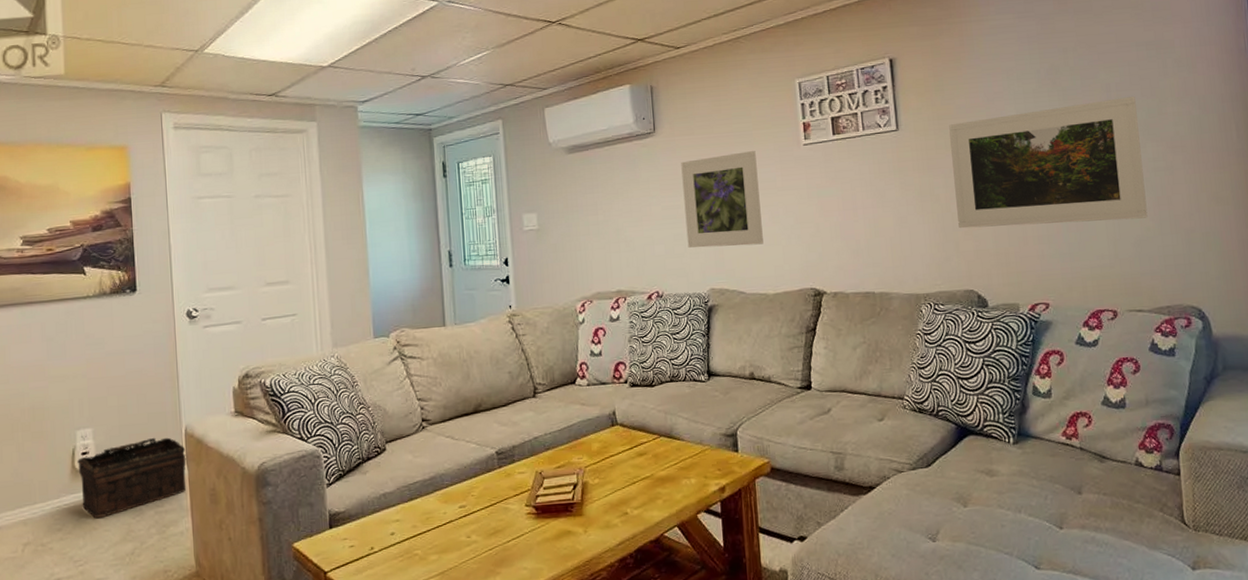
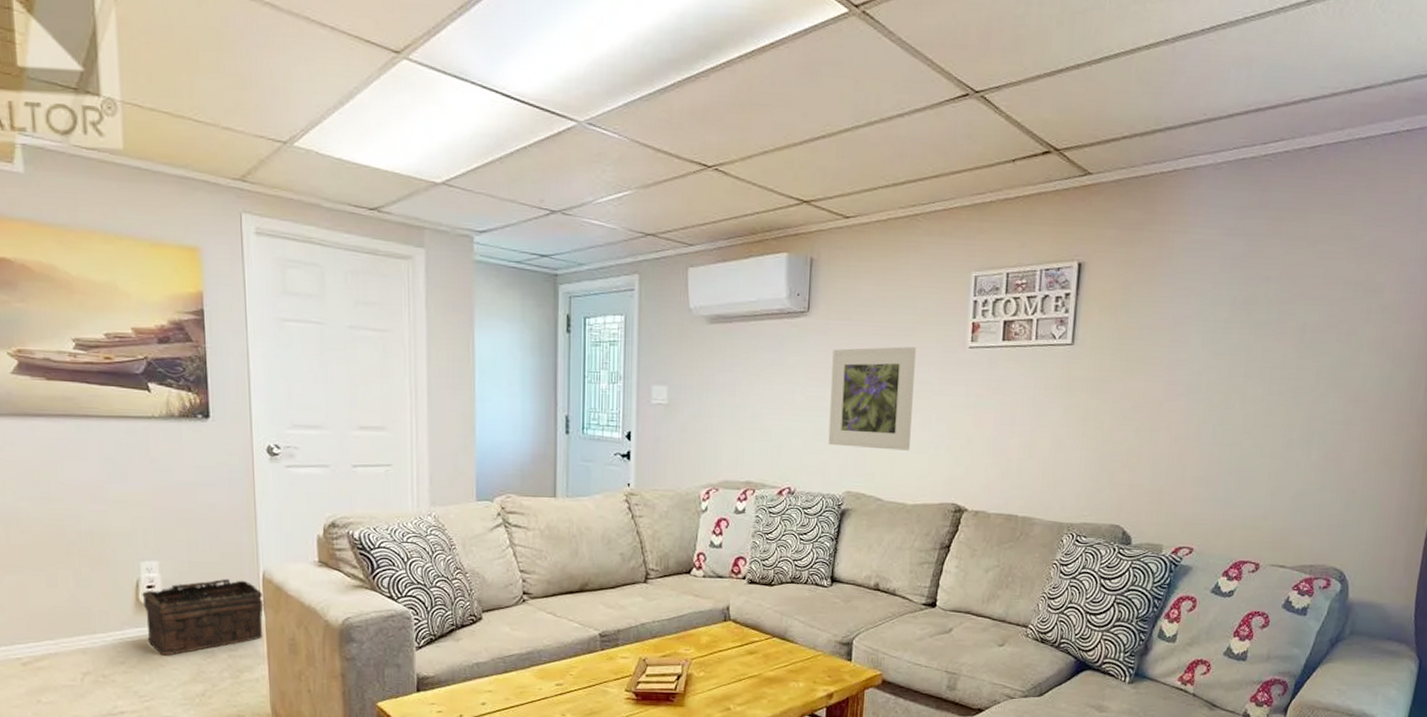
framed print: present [949,95,1148,229] -> none [1117,339,1330,473]

